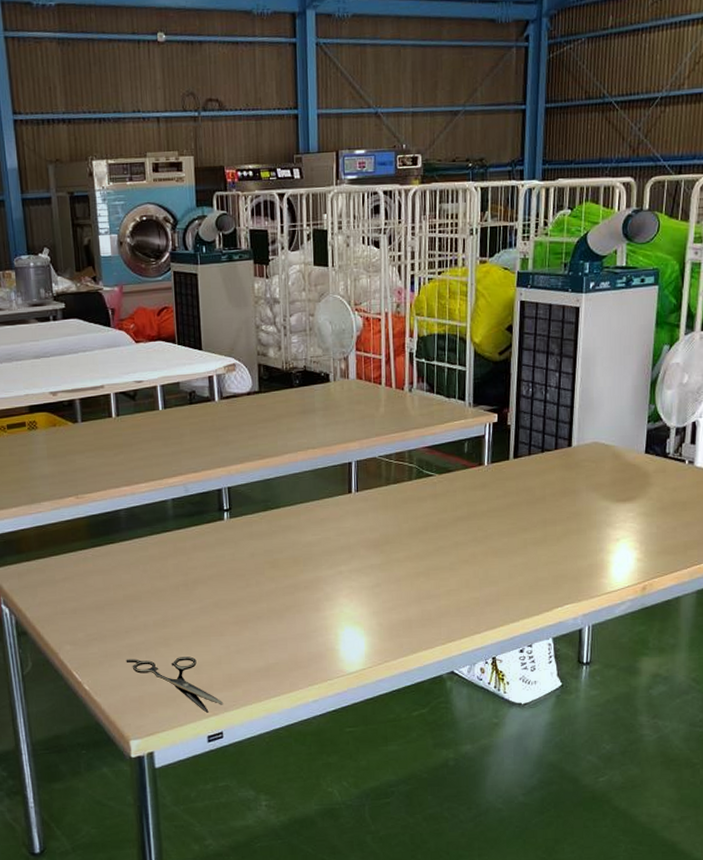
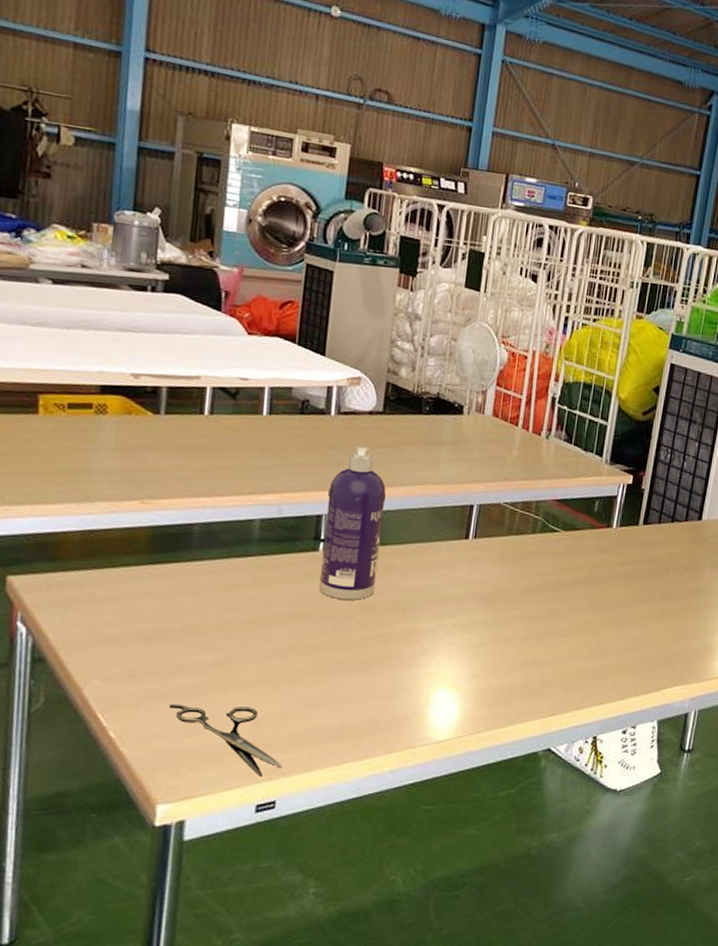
spray bottle: none [224,424,277,559] -> present [318,445,387,600]

